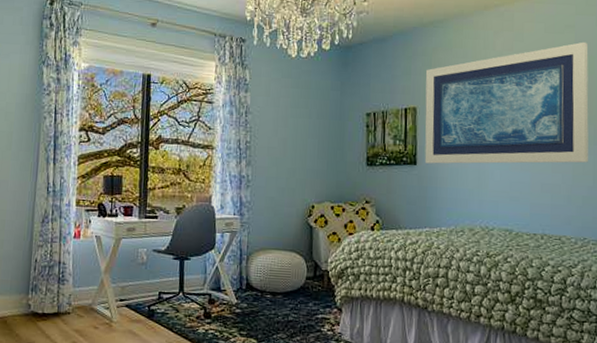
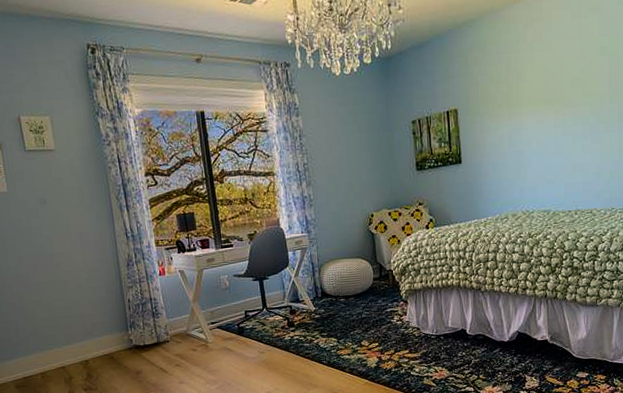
wall art: present [424,41,589,164] -> none [464,23,614,161]

